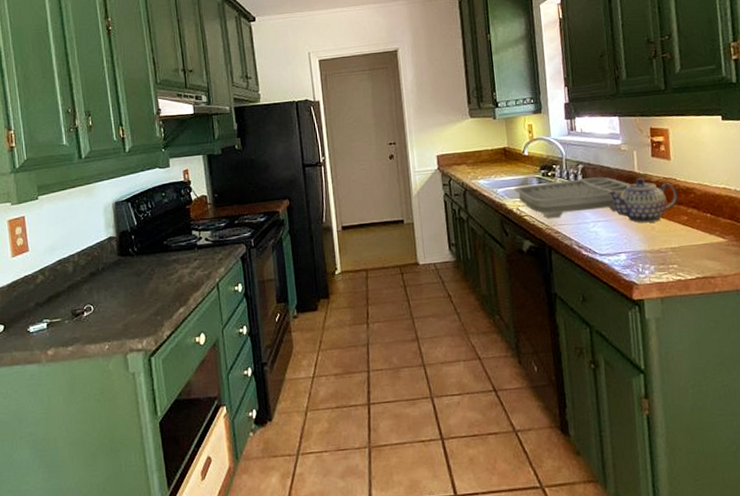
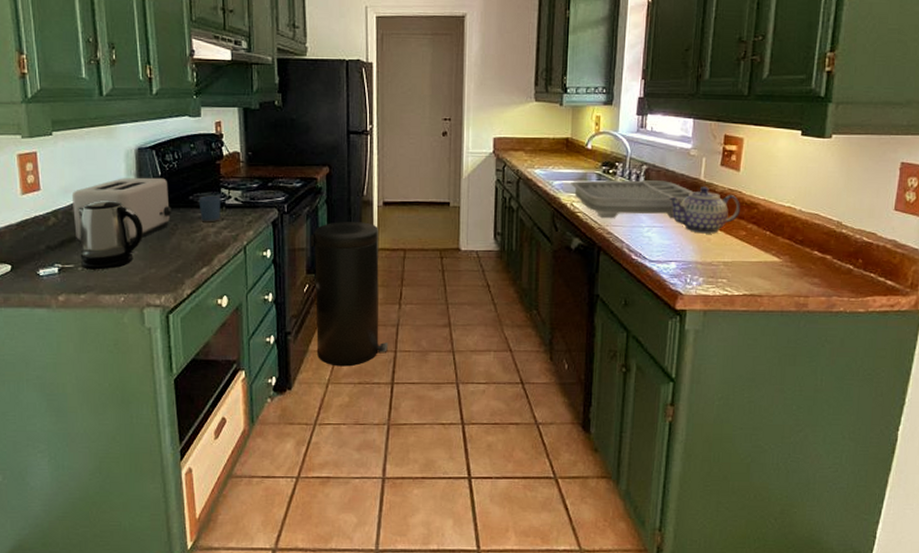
toaster: none [57,227,149,298] -> present [71,177,172,244]
kettle: none [63,253,124,322] -> present [78,201,144,270]
mug: none [172,238,193,265] -> present [198,195,221,223]
pedal bin: none [277,247,362,393] -> present [310,222,389,367]

